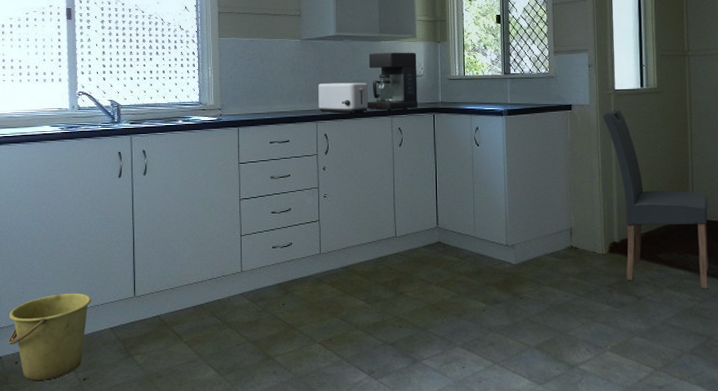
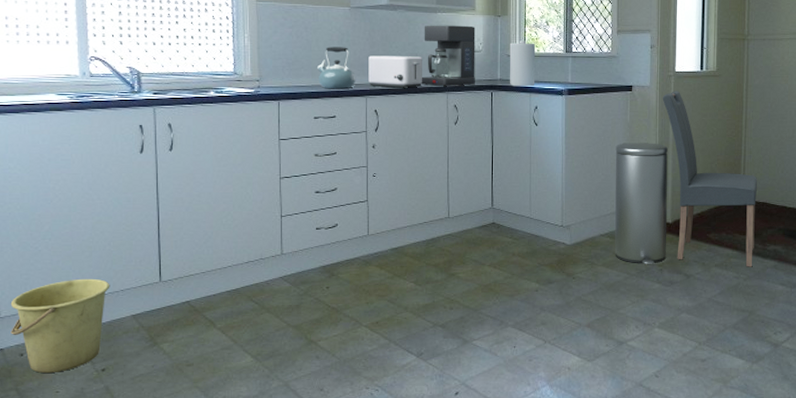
kettle: none [273,76,308,116] -> present [318,47,356,89]
paper towel holder: none [449,64,475,109] -> present [509,40,536,87]
pedal bin: none [557,161,616,285] -> present [615,143,668,264]

